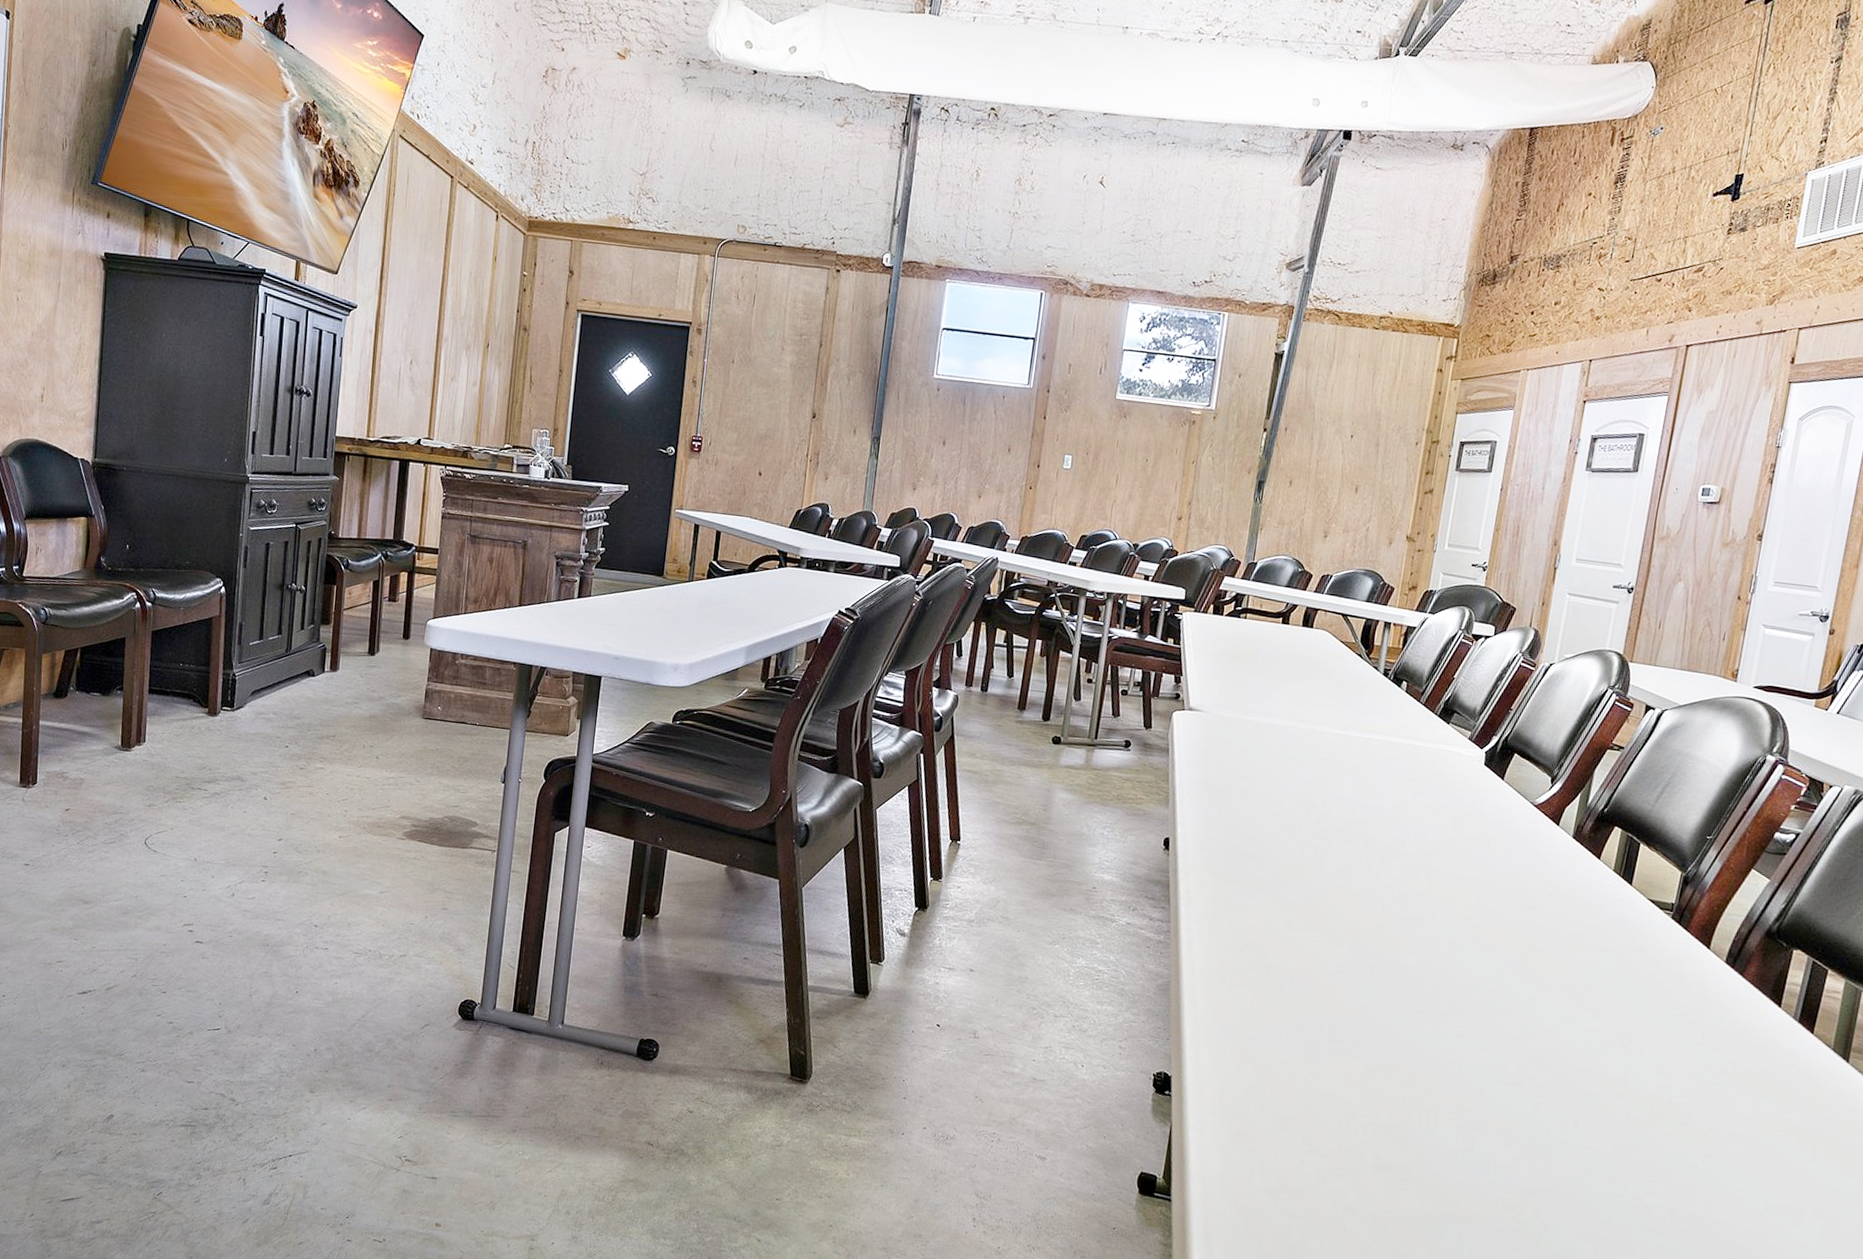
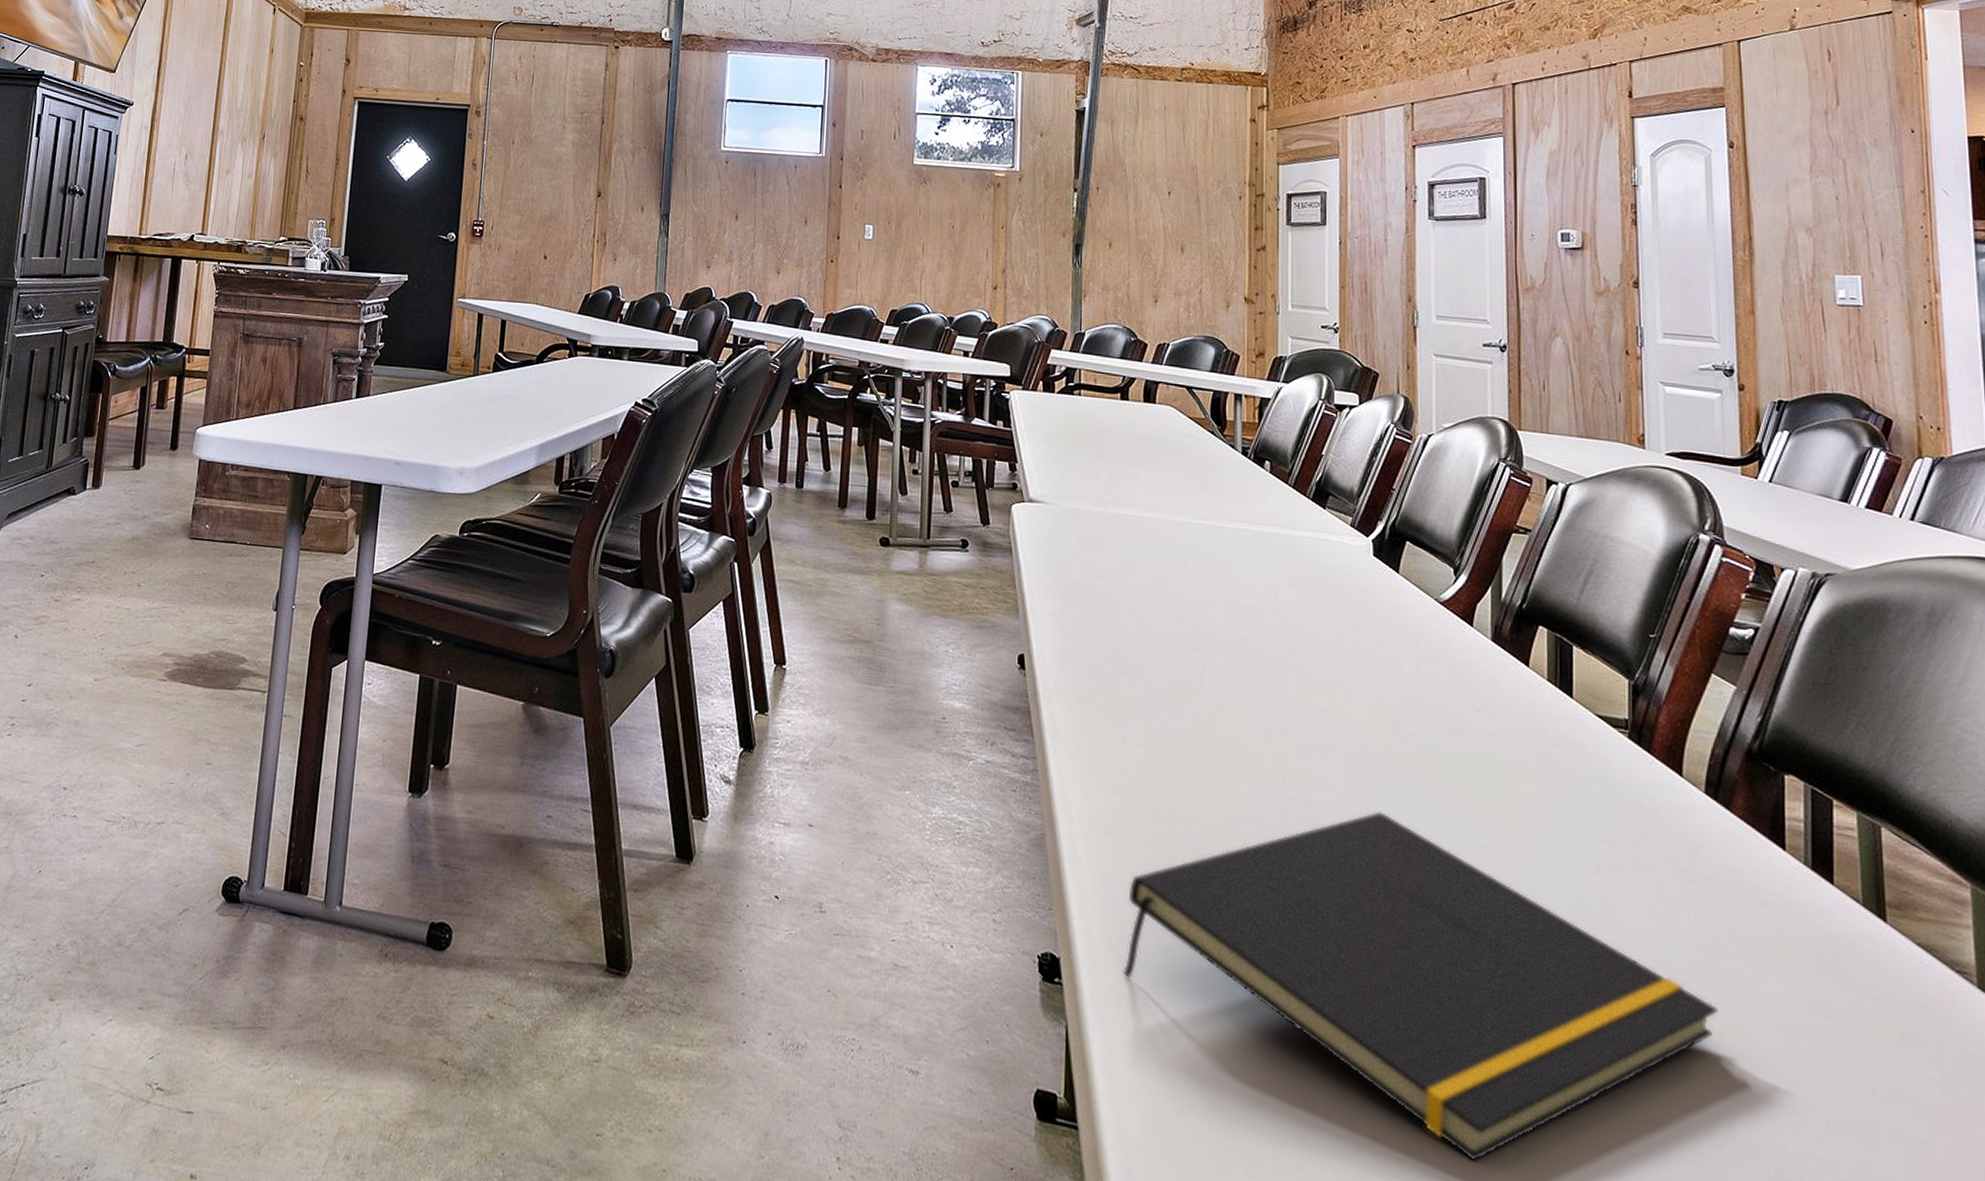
notepad: none [1222,970,1699,1229] -> present [1122,811,1718,1162]

